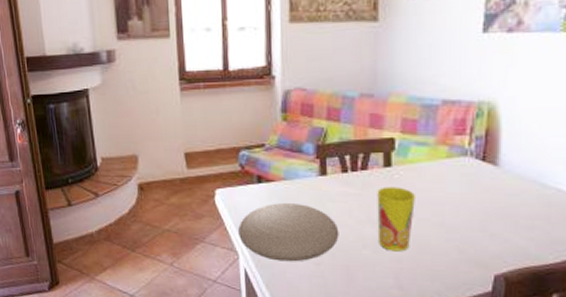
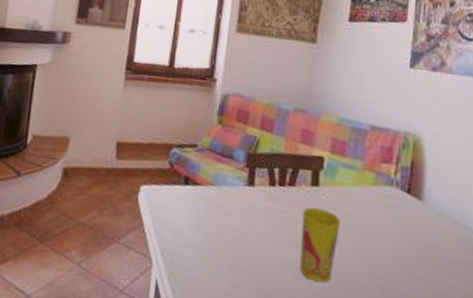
plate: present [238,203,339,262] -> none [156,209,261,280]

